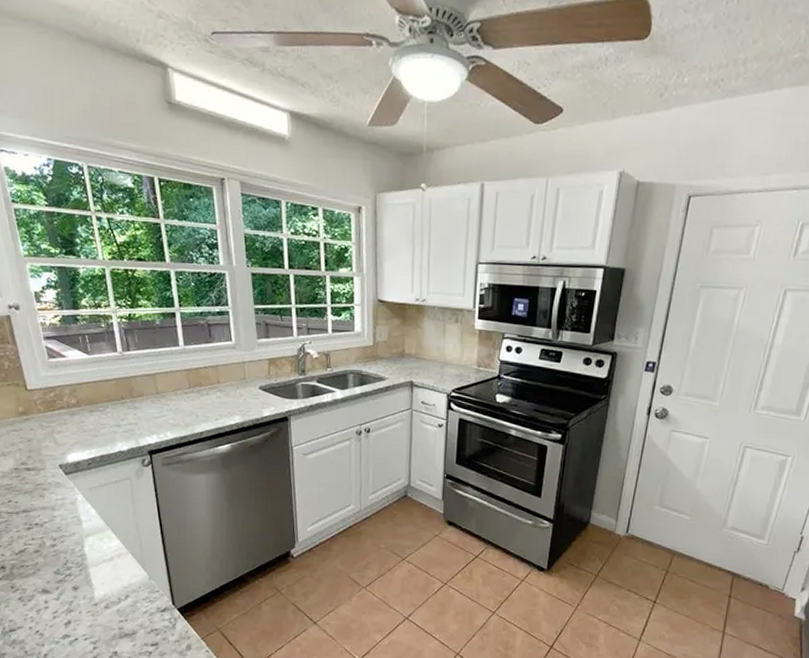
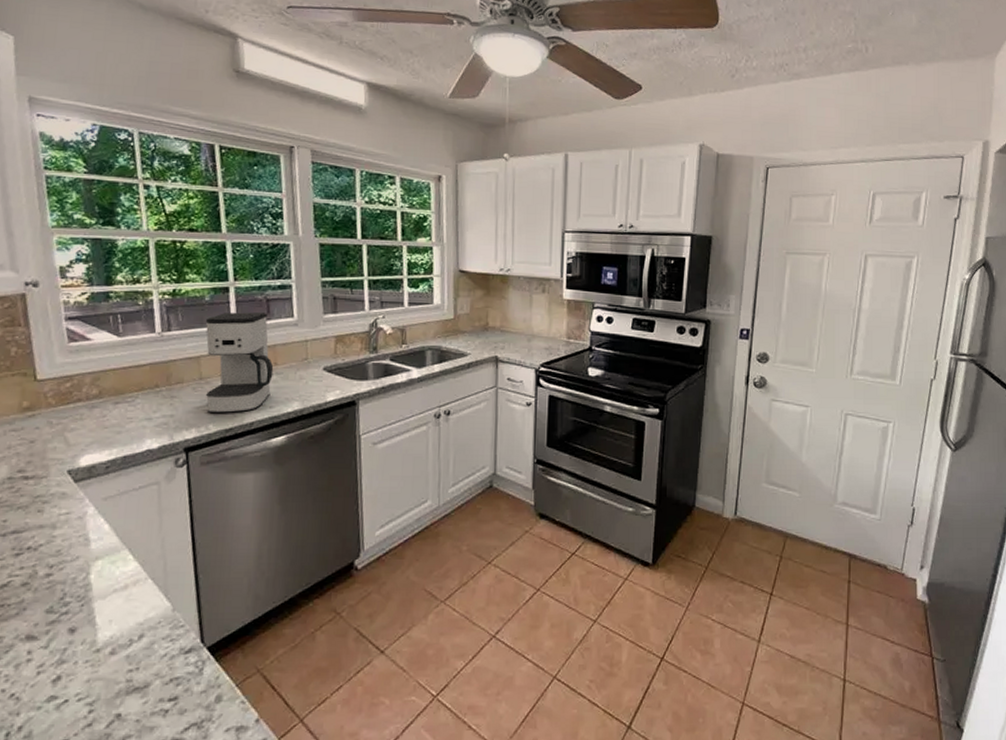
coffee maker: none [157,335,217,424] -> present [205,312,274,414]

